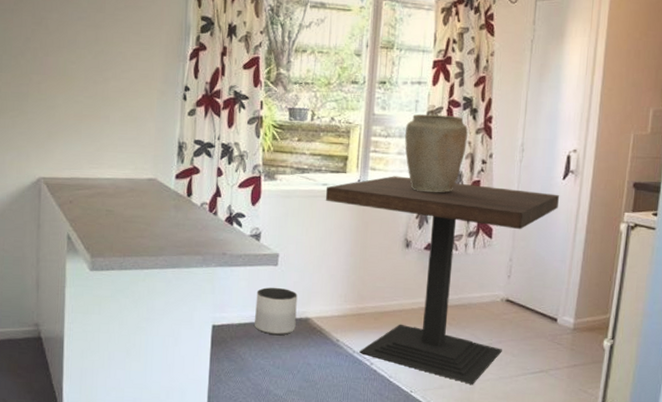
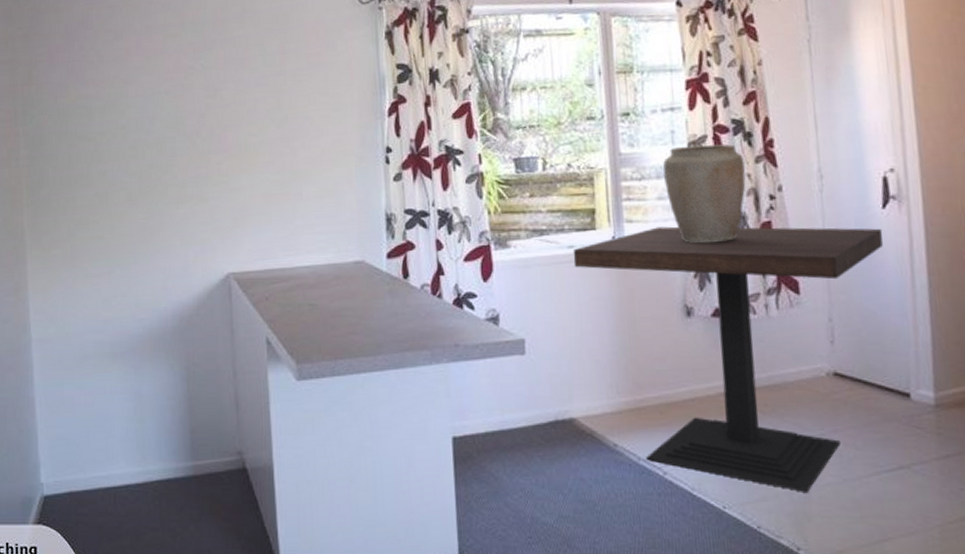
planter: present [255,287,298,336] -> none [503,382,559,445]

